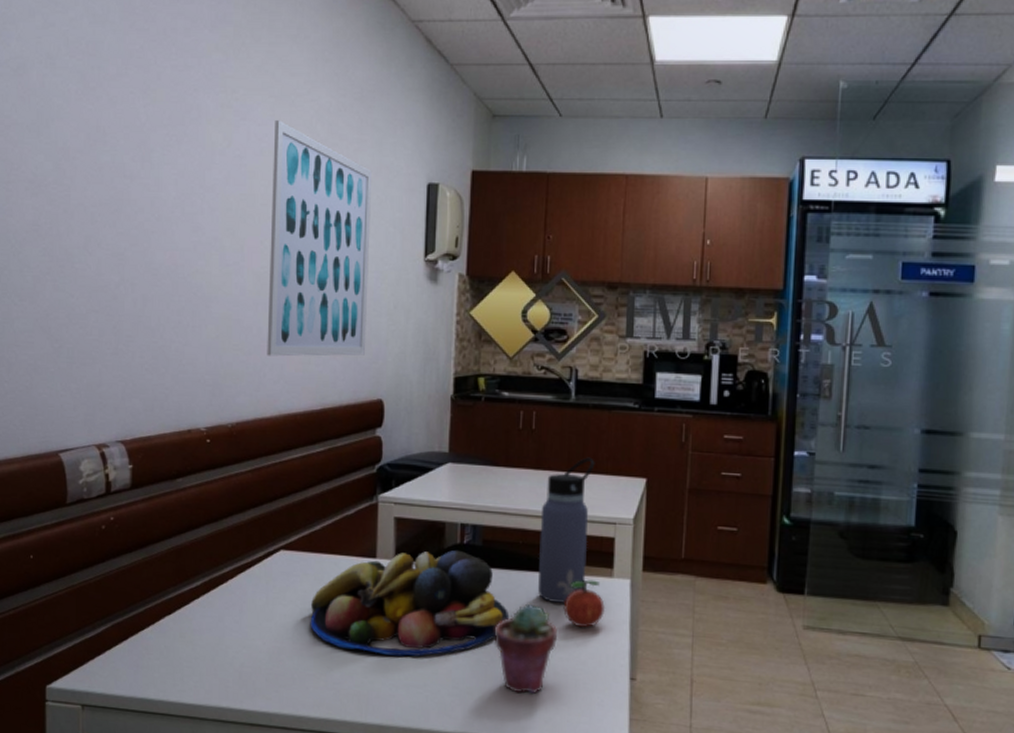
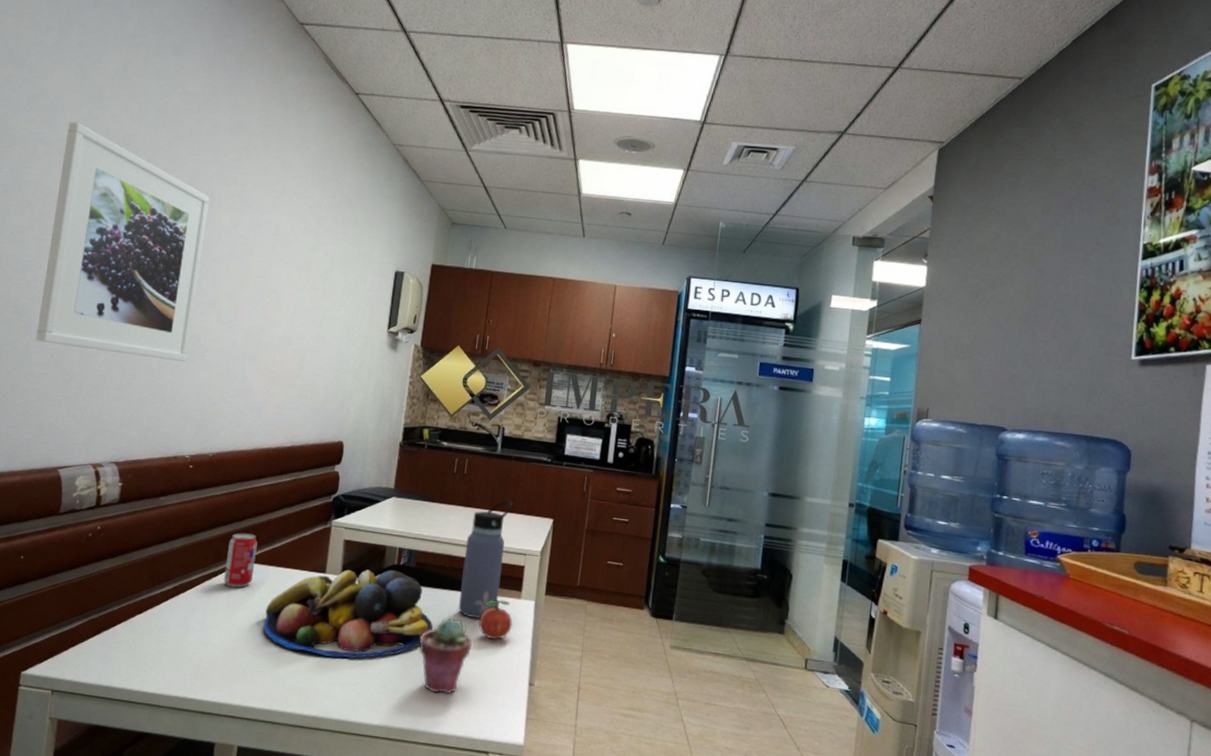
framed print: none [16,33,196,316] -> present [36,121,210,362]
beverage can: none [259,516,294,580] -> present [224,533,258,588]
wall art: present [267,120,373,357] -> none [249,211,352,405]

